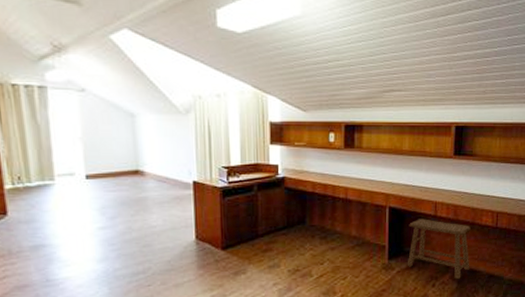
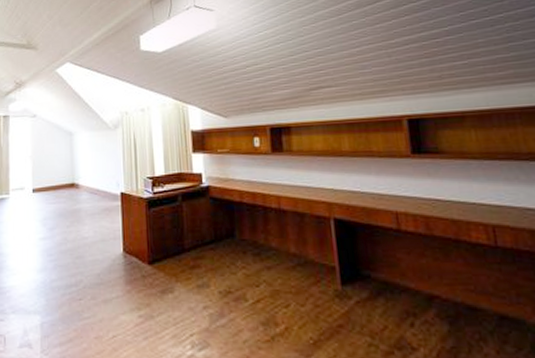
stool: present [407,219,471,279] -> none [363,233,465,318]

